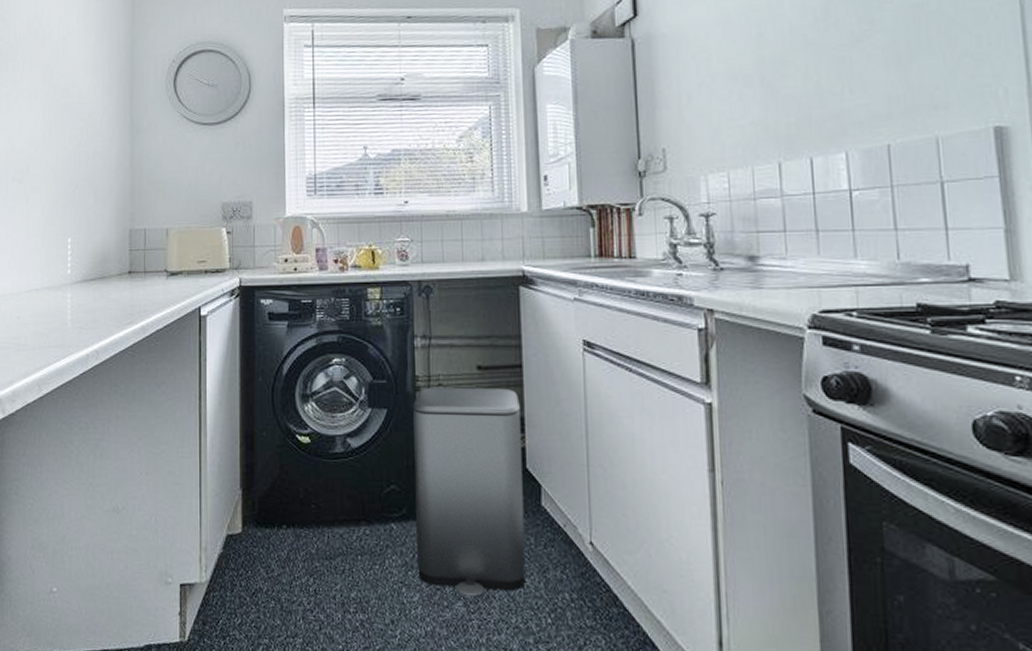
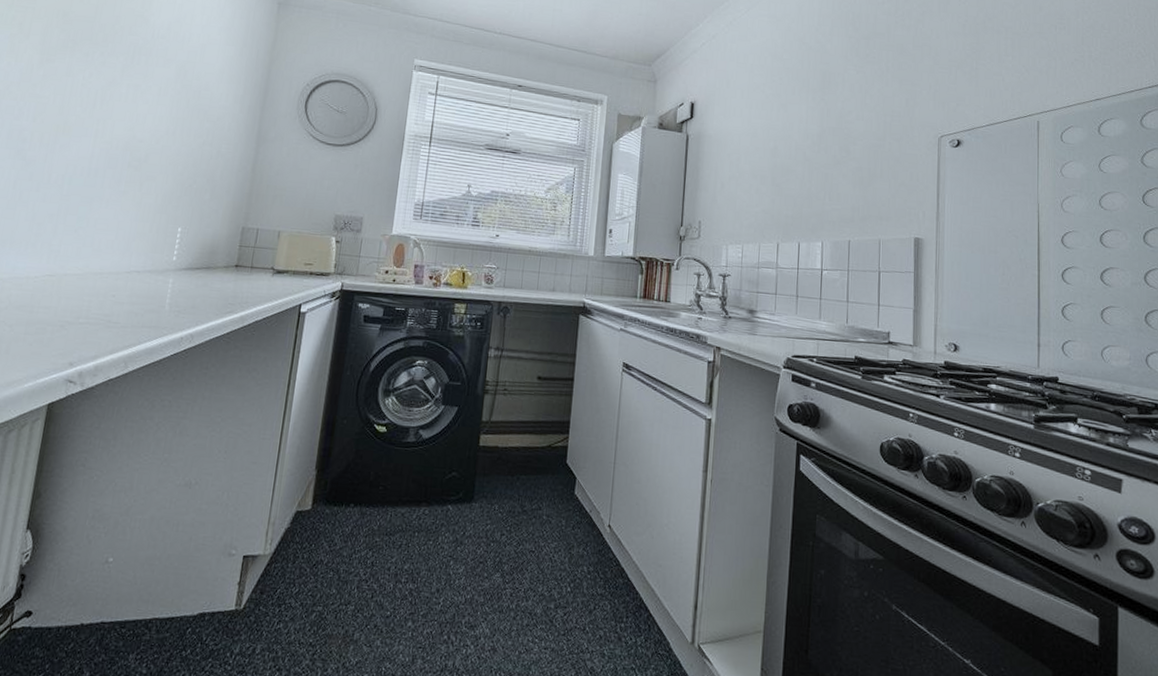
pedal bin: present [413,386,526,597] -> none [465,391,568,569]

